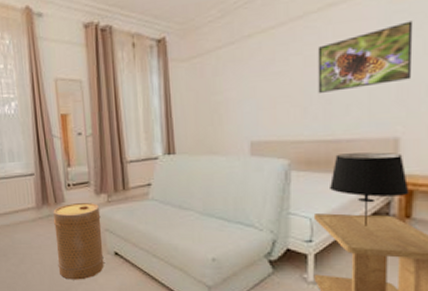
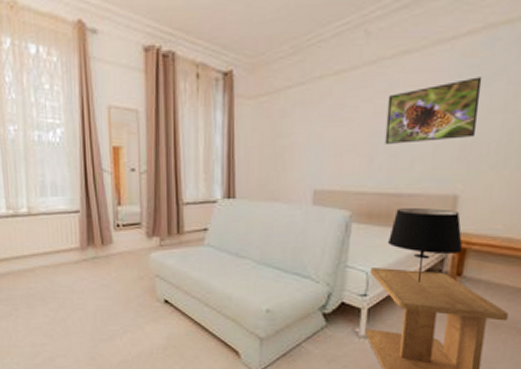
basket: present [53,203,104,280] -> none [99,246,153,329]

